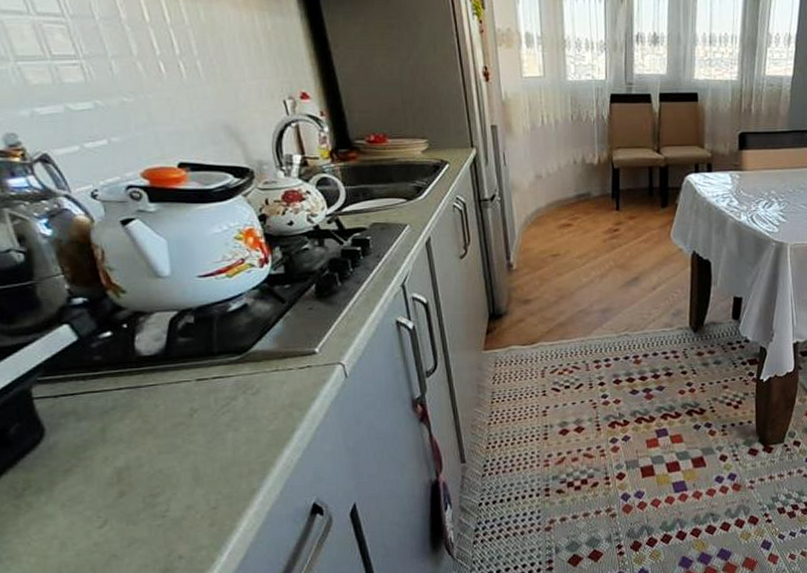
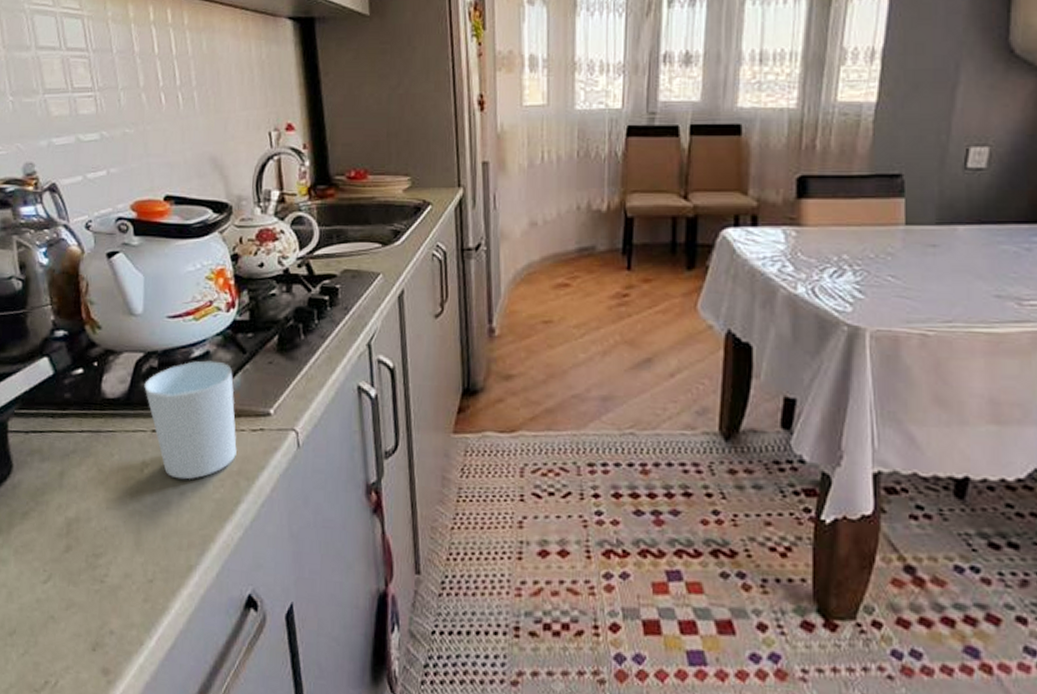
cup: none [182,312,287,418] -> present [144,360,237,480]

